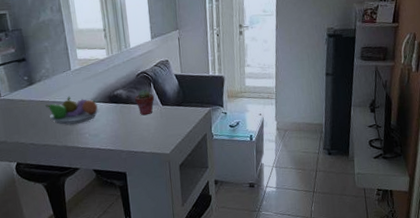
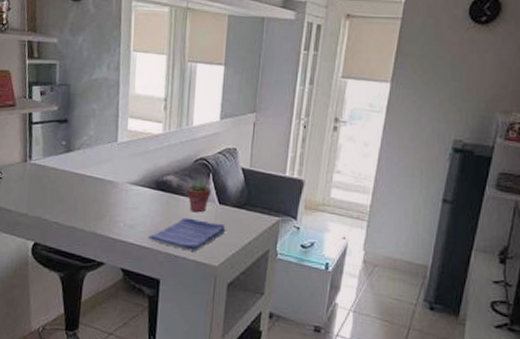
fruit bowl: present [45,96,99,125] -> none [79,173,141,209]
dish towel: none [110,120,171,146] -> present [147,217,226,252]

